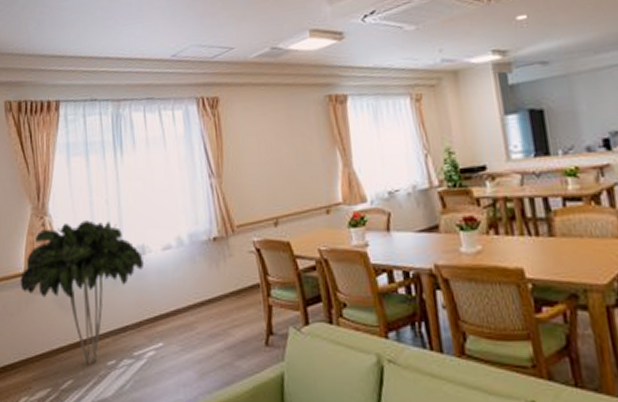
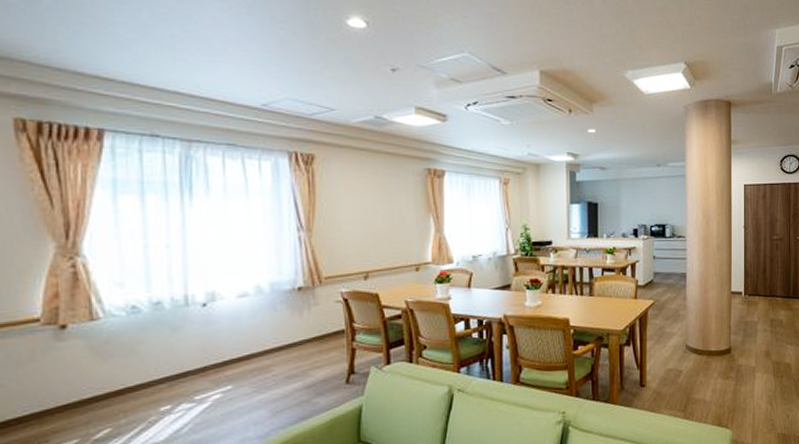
indoor plant: present [20,220,144,366] -> none [35,264,213,413]

